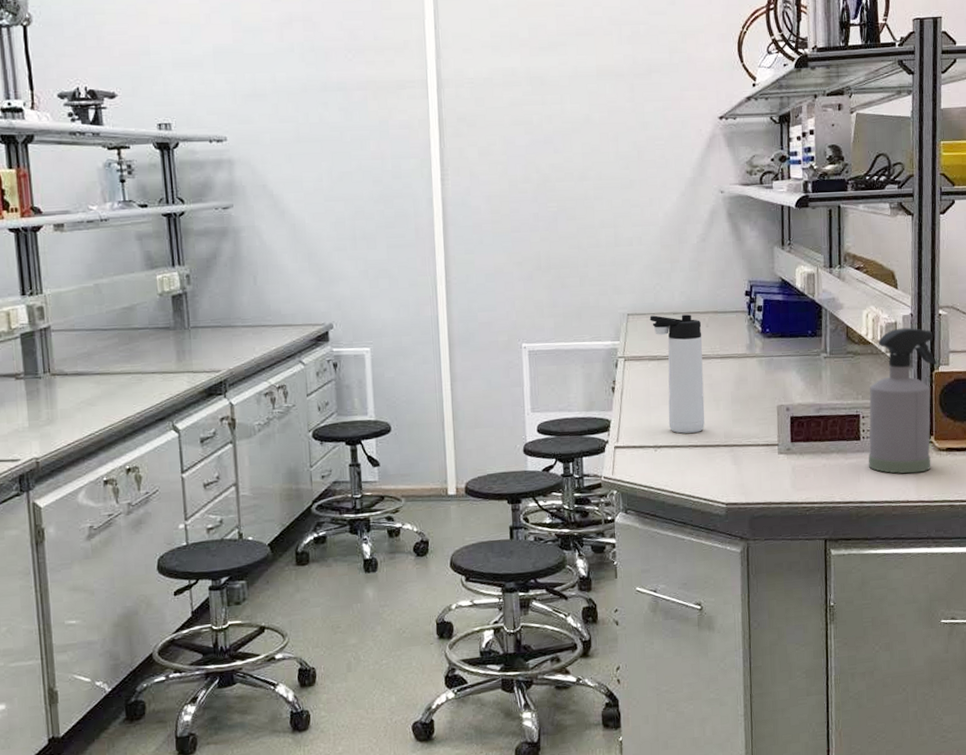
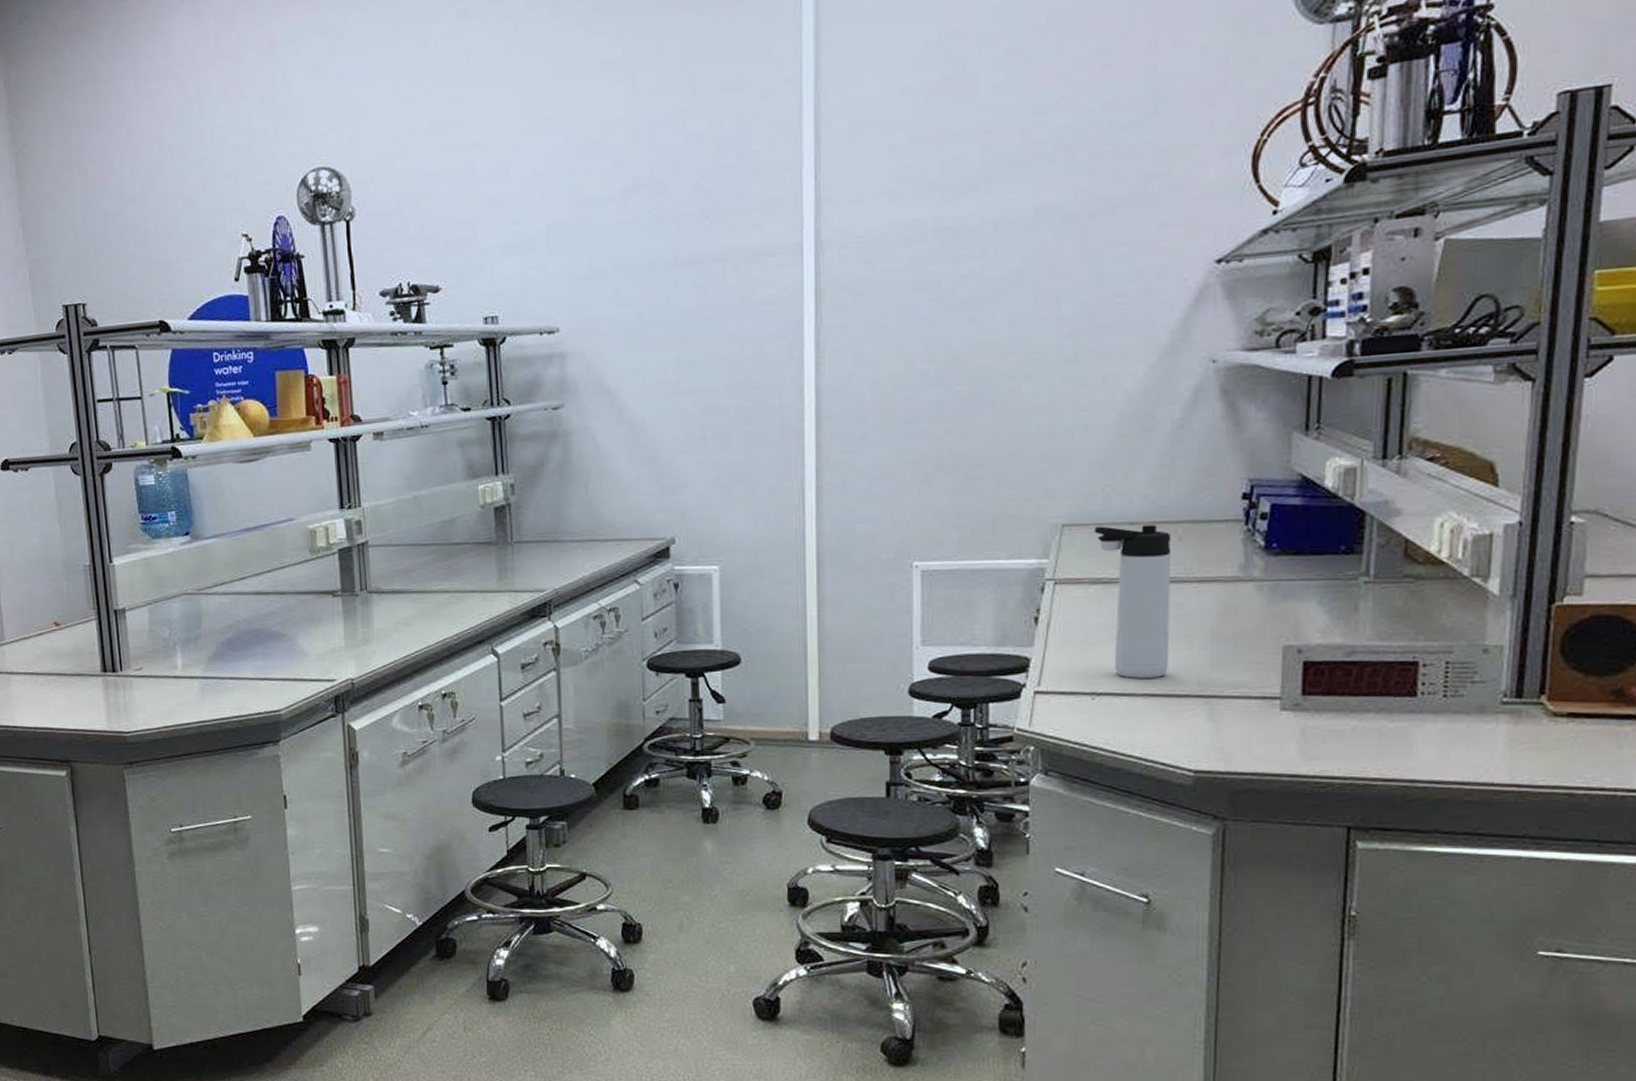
spray bottle: present [868,327,938,474] -> none [1427,541,1562,746]

